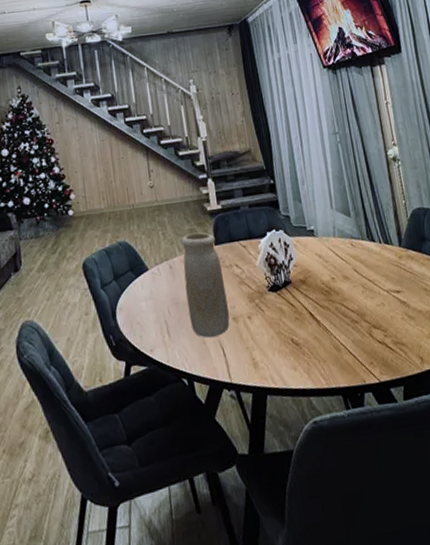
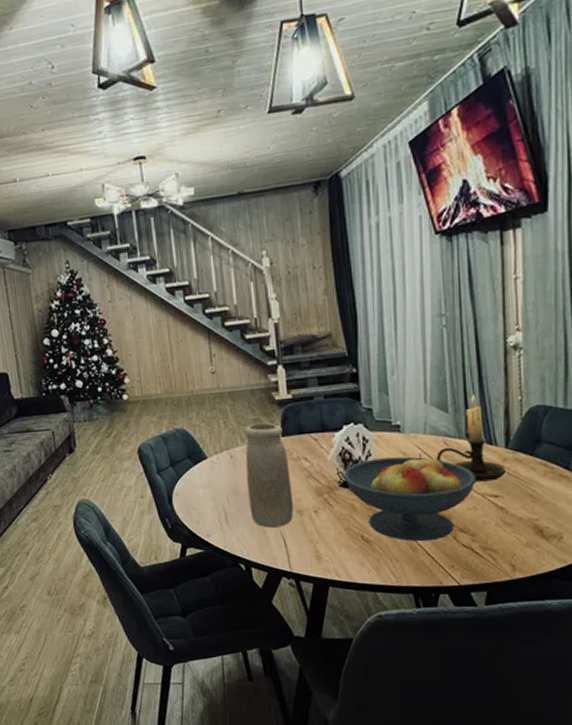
fruit bowl: none [271,255,381,341] -> present [343,454,476,542]
candle holder: none [346,200,403,279] -> present [436,394,505,482]

